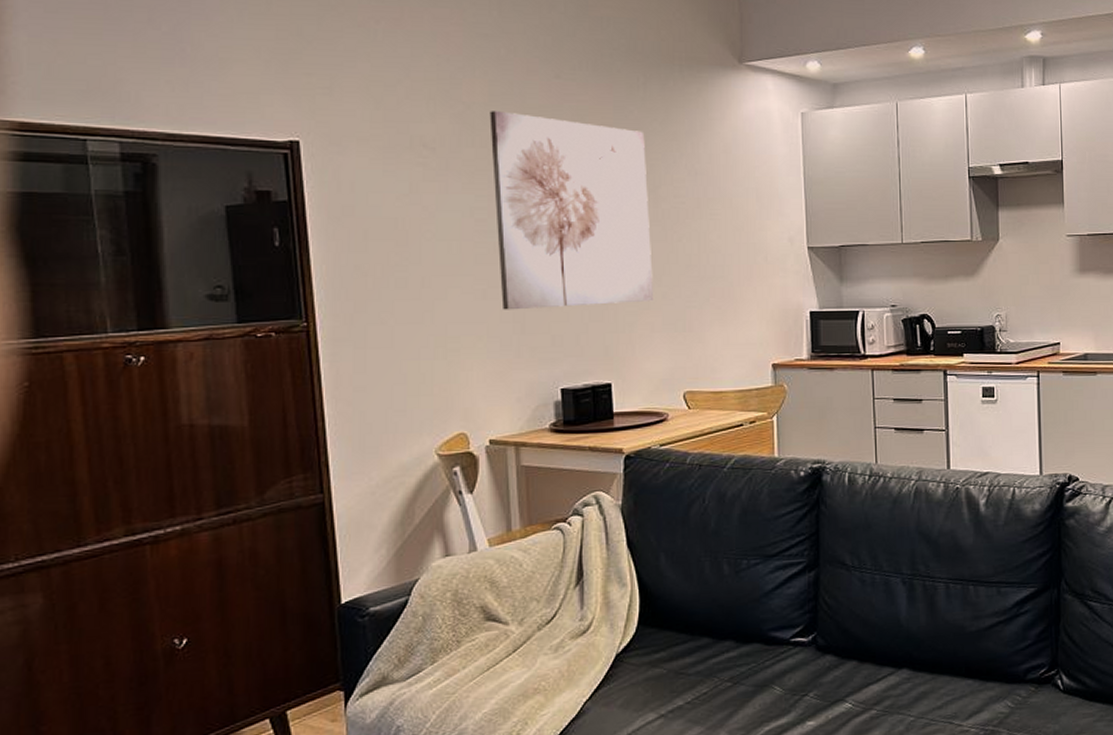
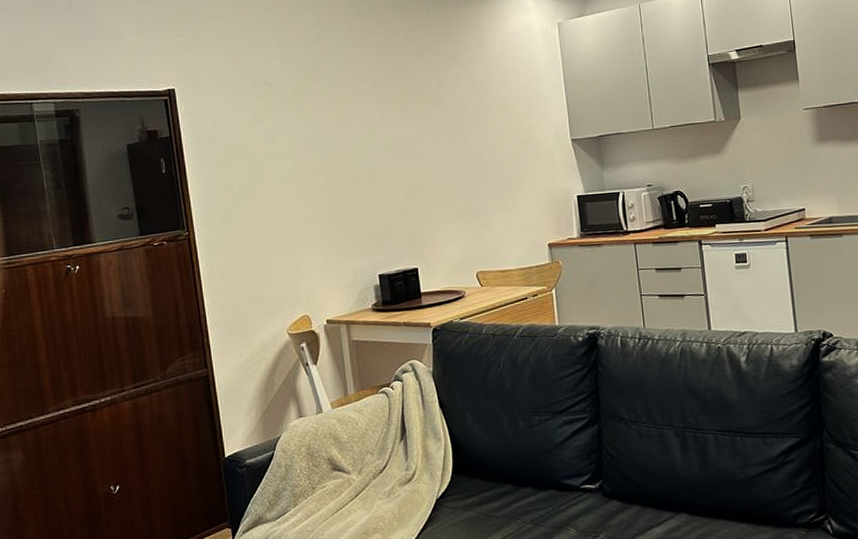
wall art: present [489,111,654,310] -> none [310,48,448,212]

